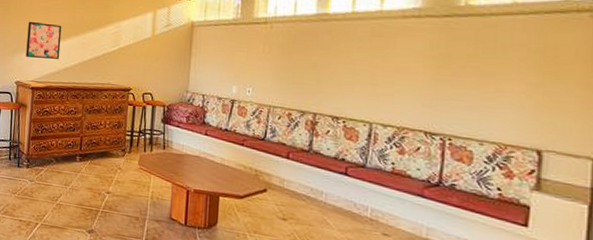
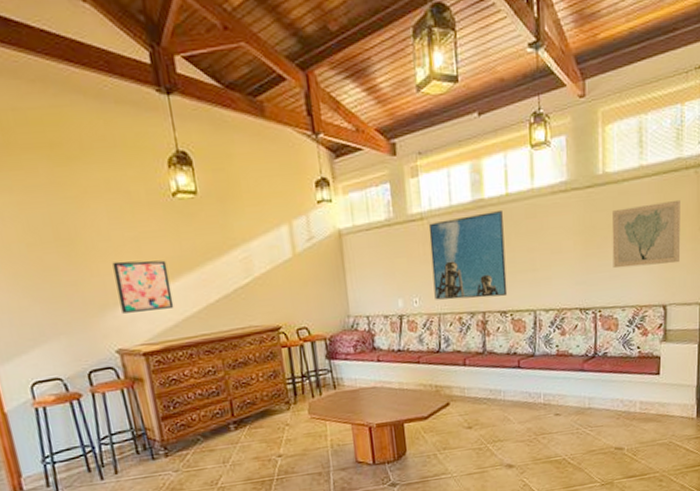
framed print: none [267,25,346,102] -> present [428,211,508,300]
wall art: none [470,41,568,108] -> present [612,199,681,269]

